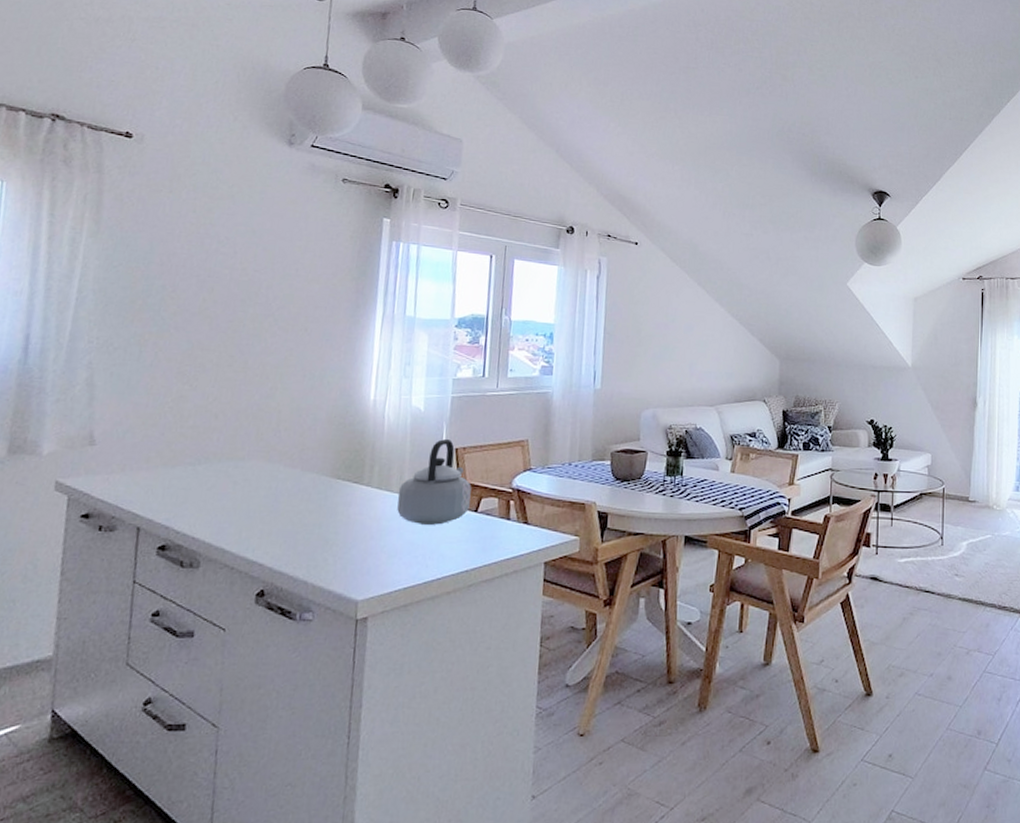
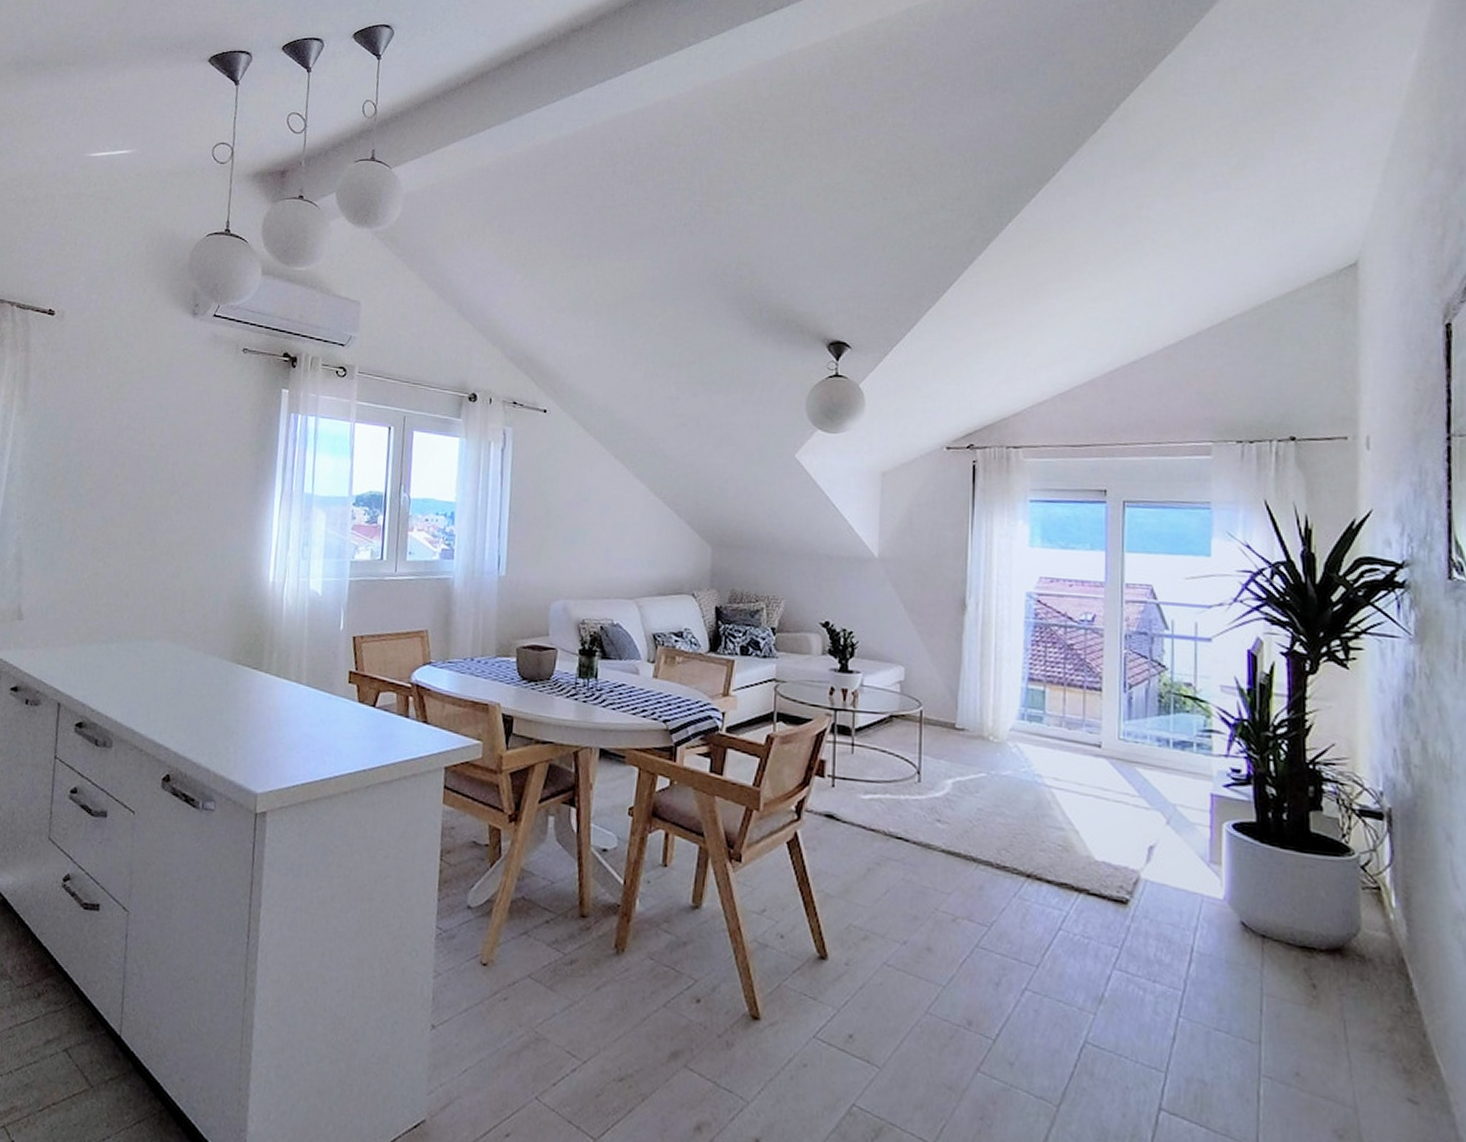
teapot: present [397,439,472,525] -> none [295,626,369,719]

